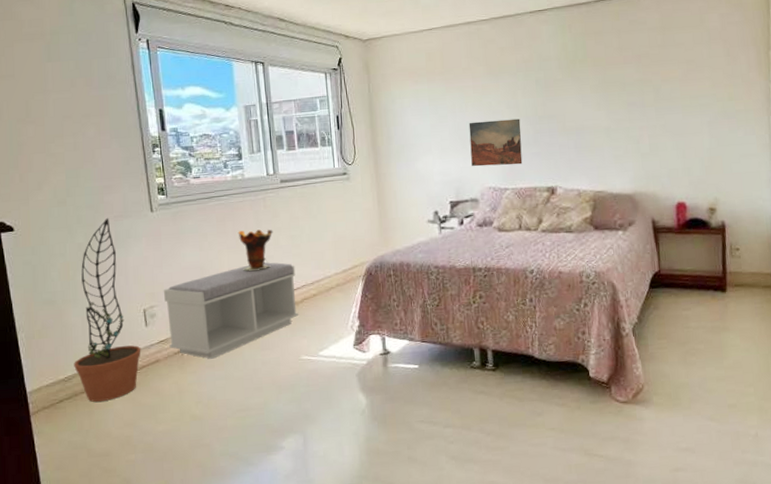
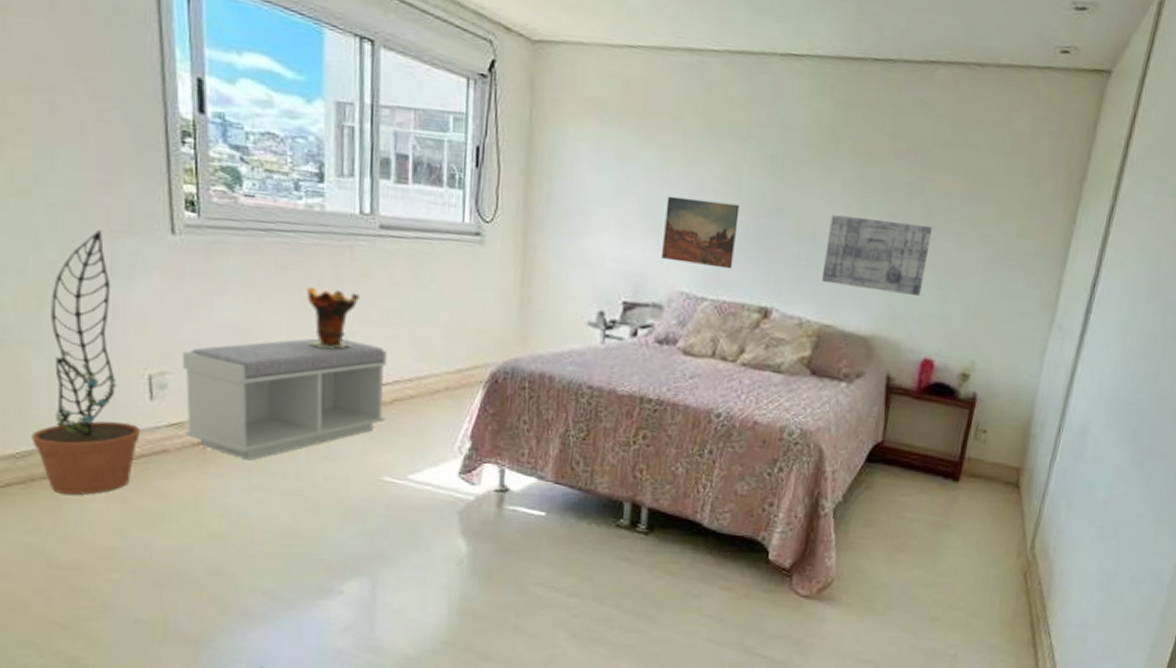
wall art: none [586,105,665,161] -> present [822,215,933,297]

